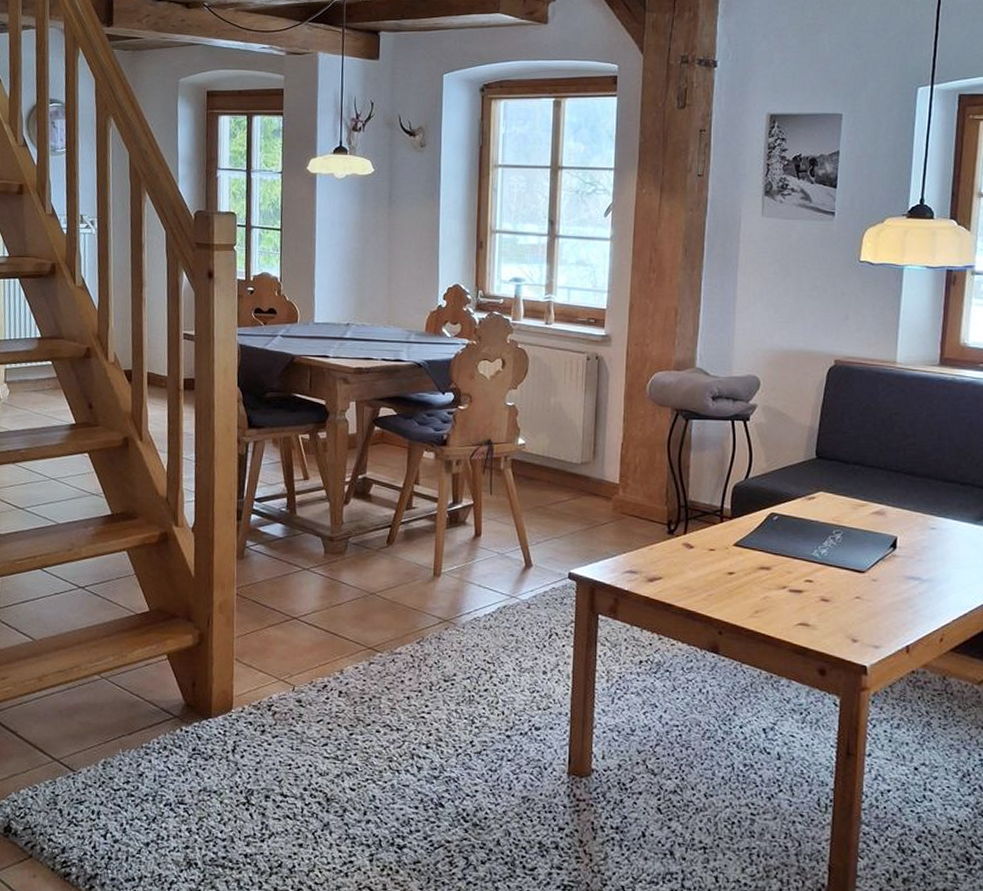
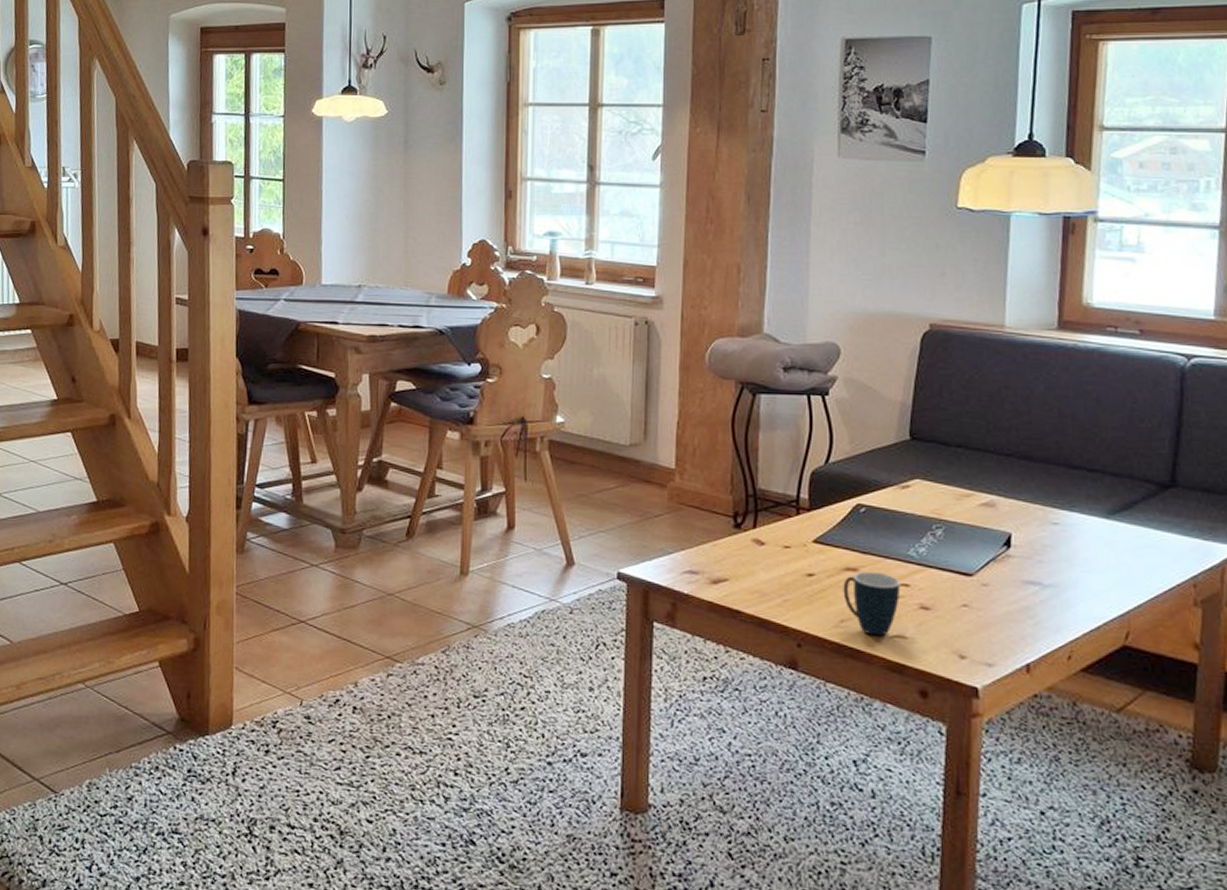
mug: none [758,570,806,624] -> present [843,572,901,636]

